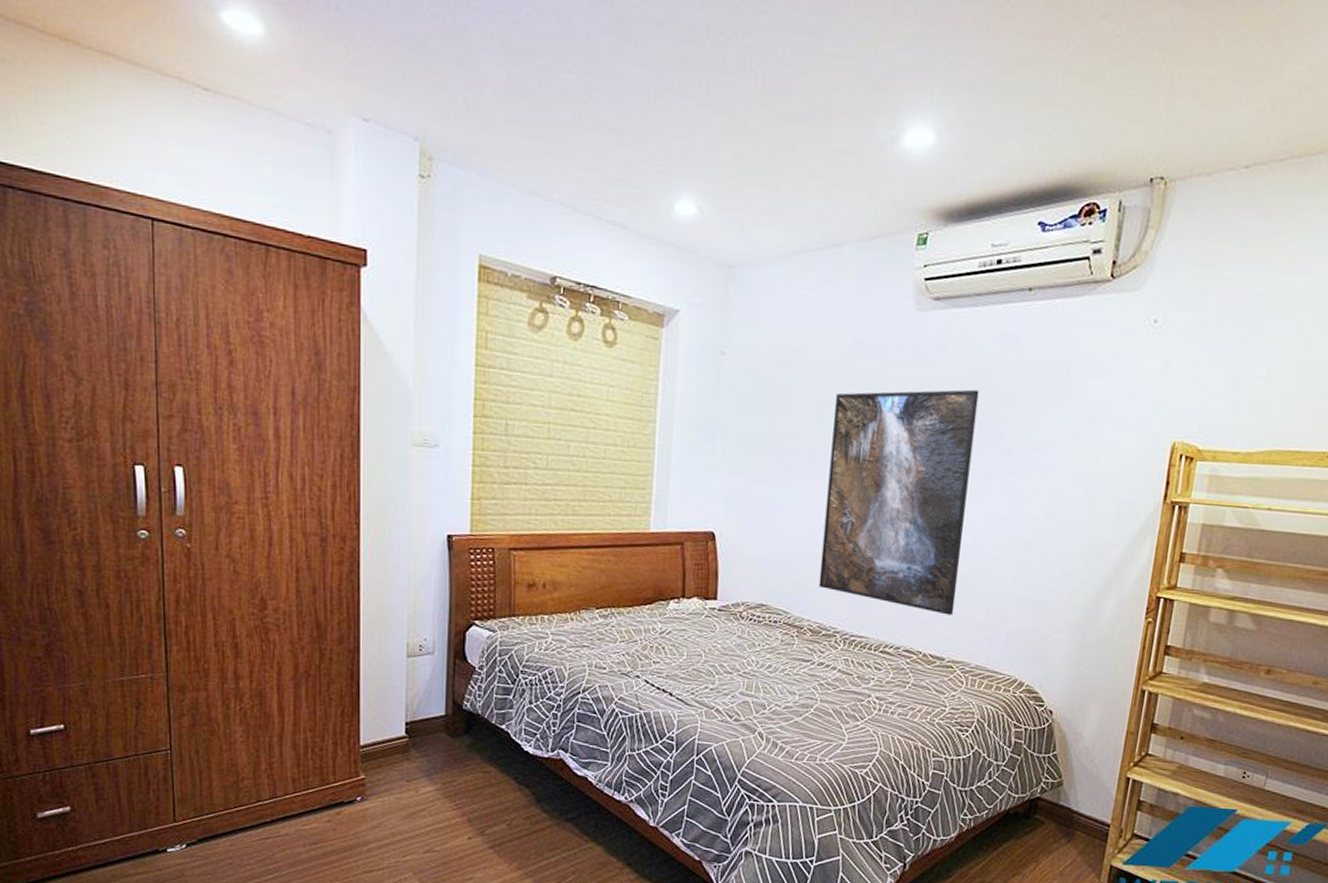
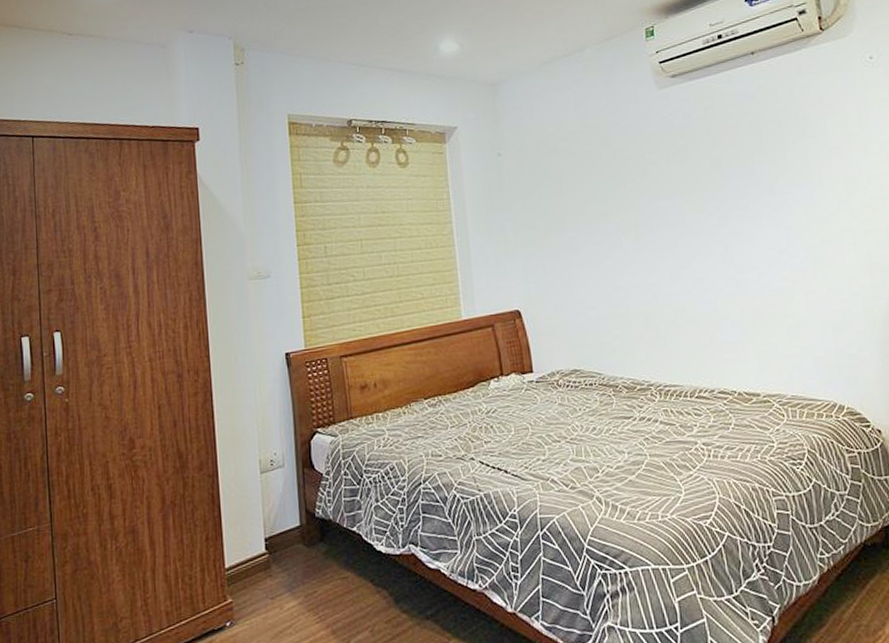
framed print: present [818,389,979,615] -> none [603,144,758,352]

